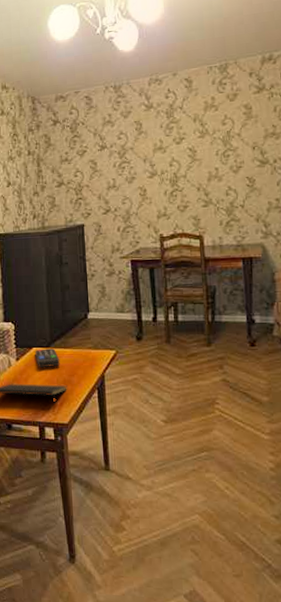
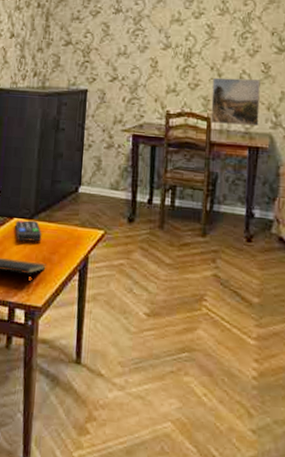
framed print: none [200,194,250,240] -> present [211,77,260,126]

